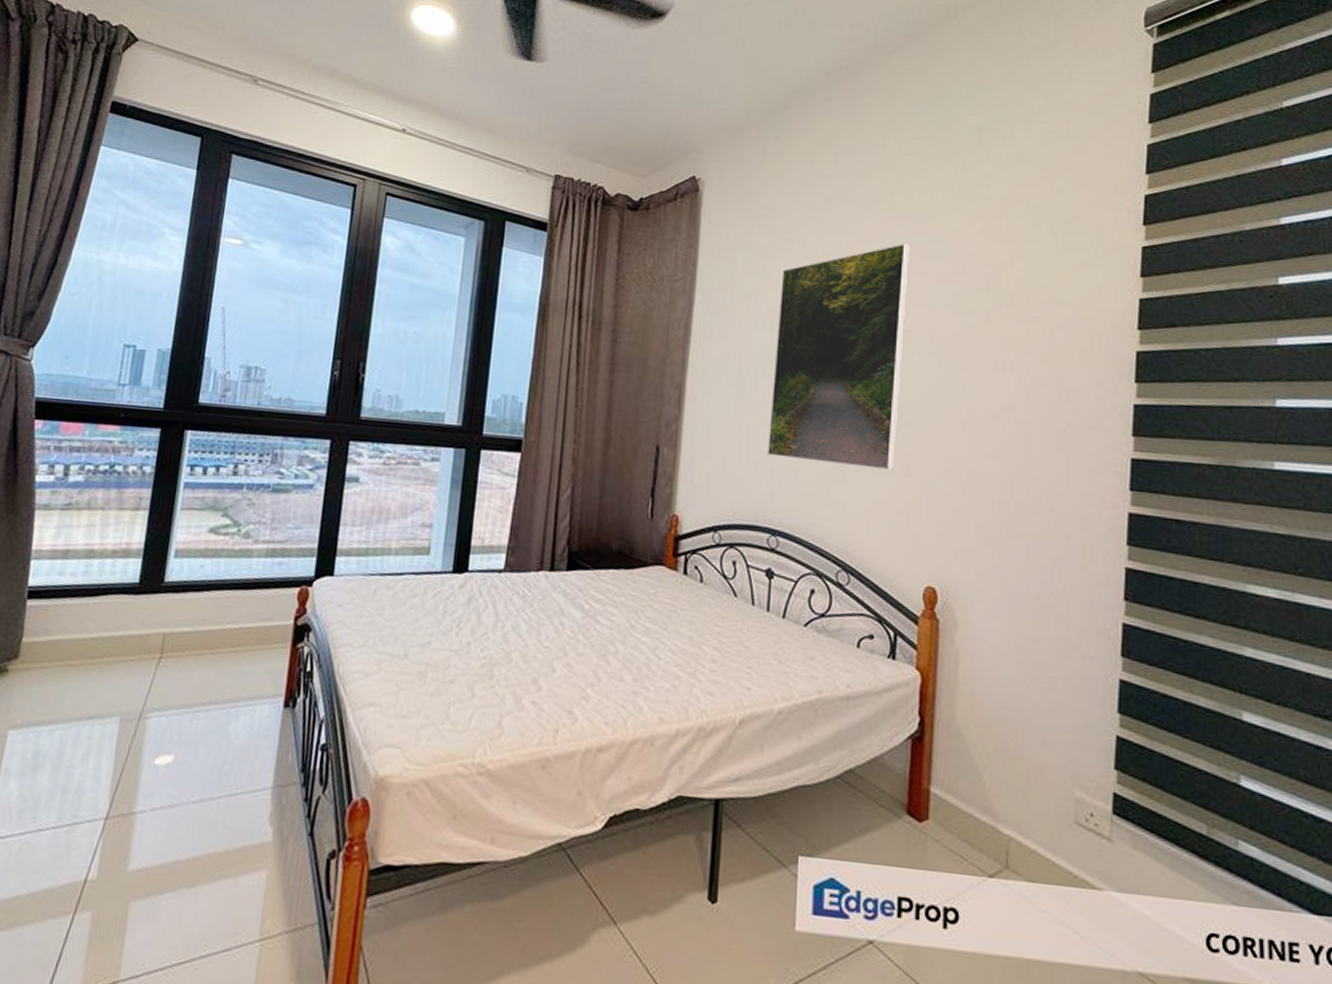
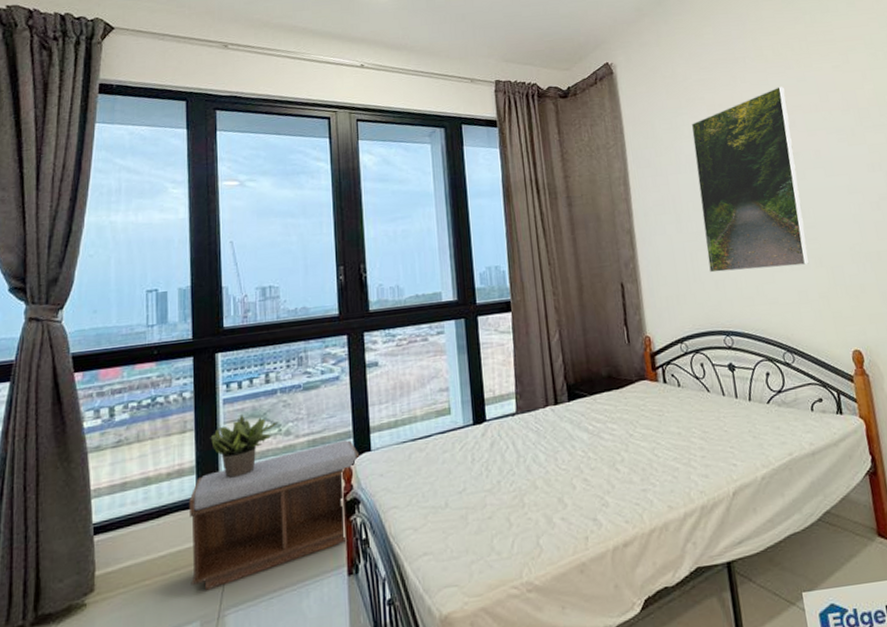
bench: none [117,556,321,687] -> present [188,440,360,591]
potted plant: none [163,503,240,572] -> present [210,413,279,478]

